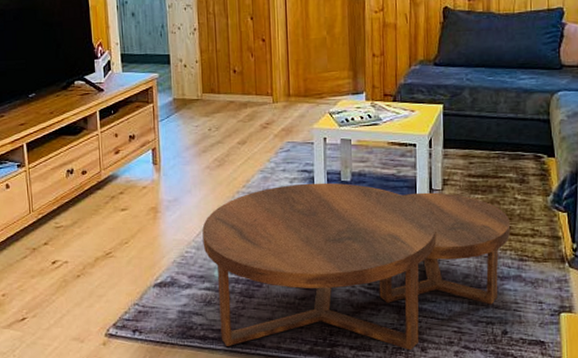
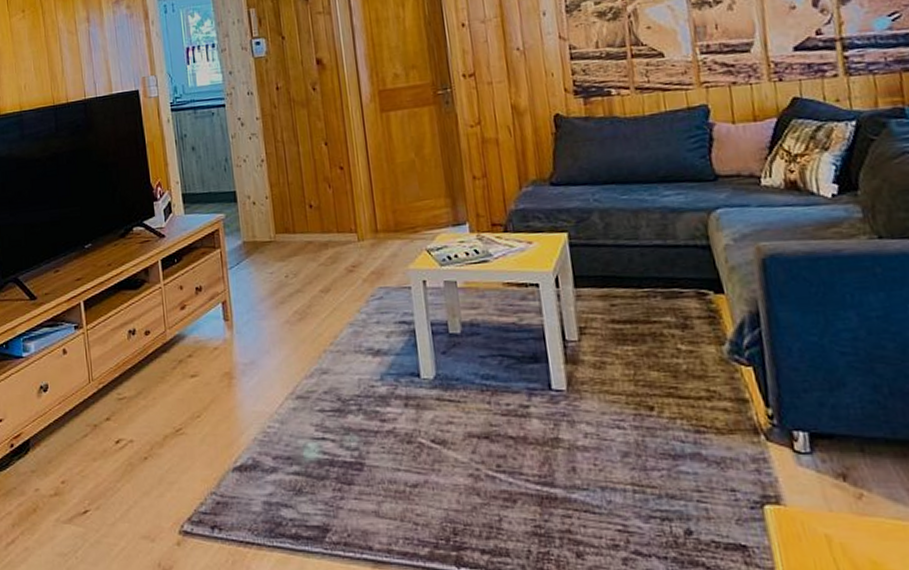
coffee table: present [202,182,511,351] -> none [285,336,678,557]

